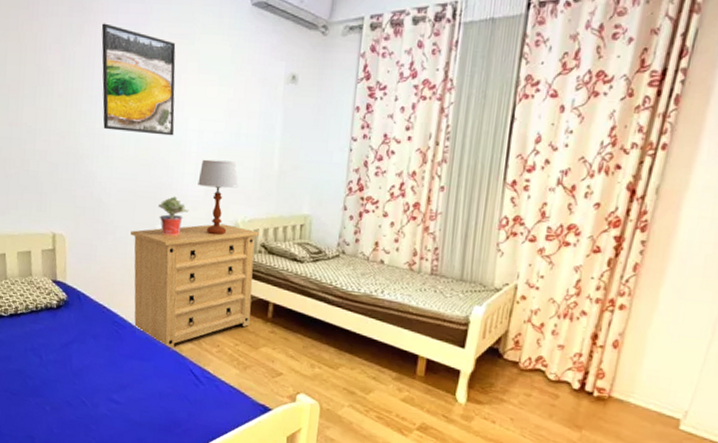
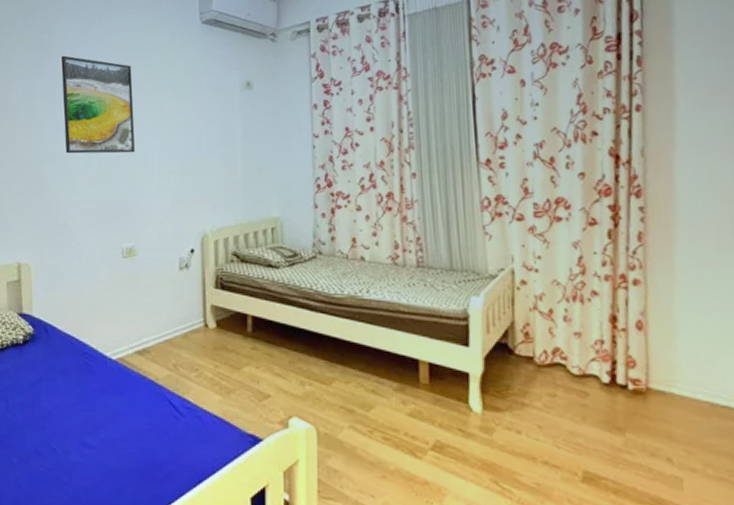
dresser: present [131,223,259,350] -> none [97,236,230,379]
potted plant: present [158,196,189,236] -> none [124,212,155,254]
table lamp: present [198,159,239,235] -> none [162,171,204,248]

